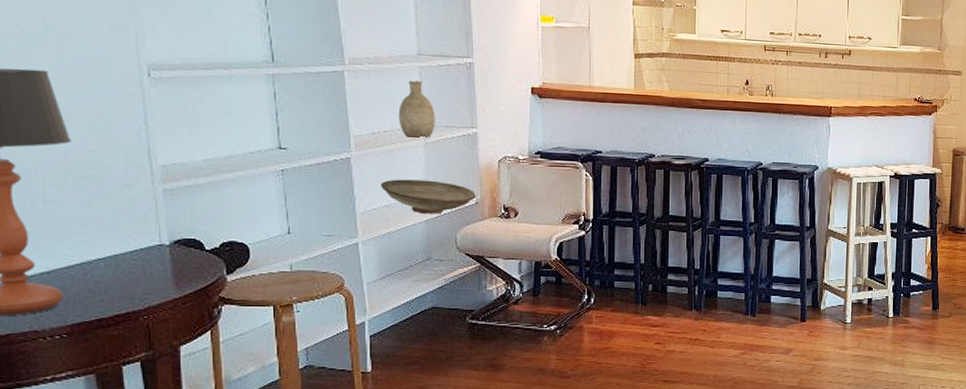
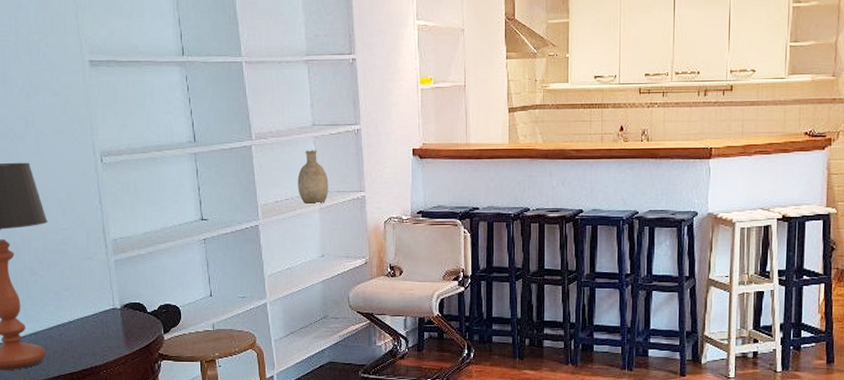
decorative bowl: present [380,179,476,214] -> none [283,243,365,275]

